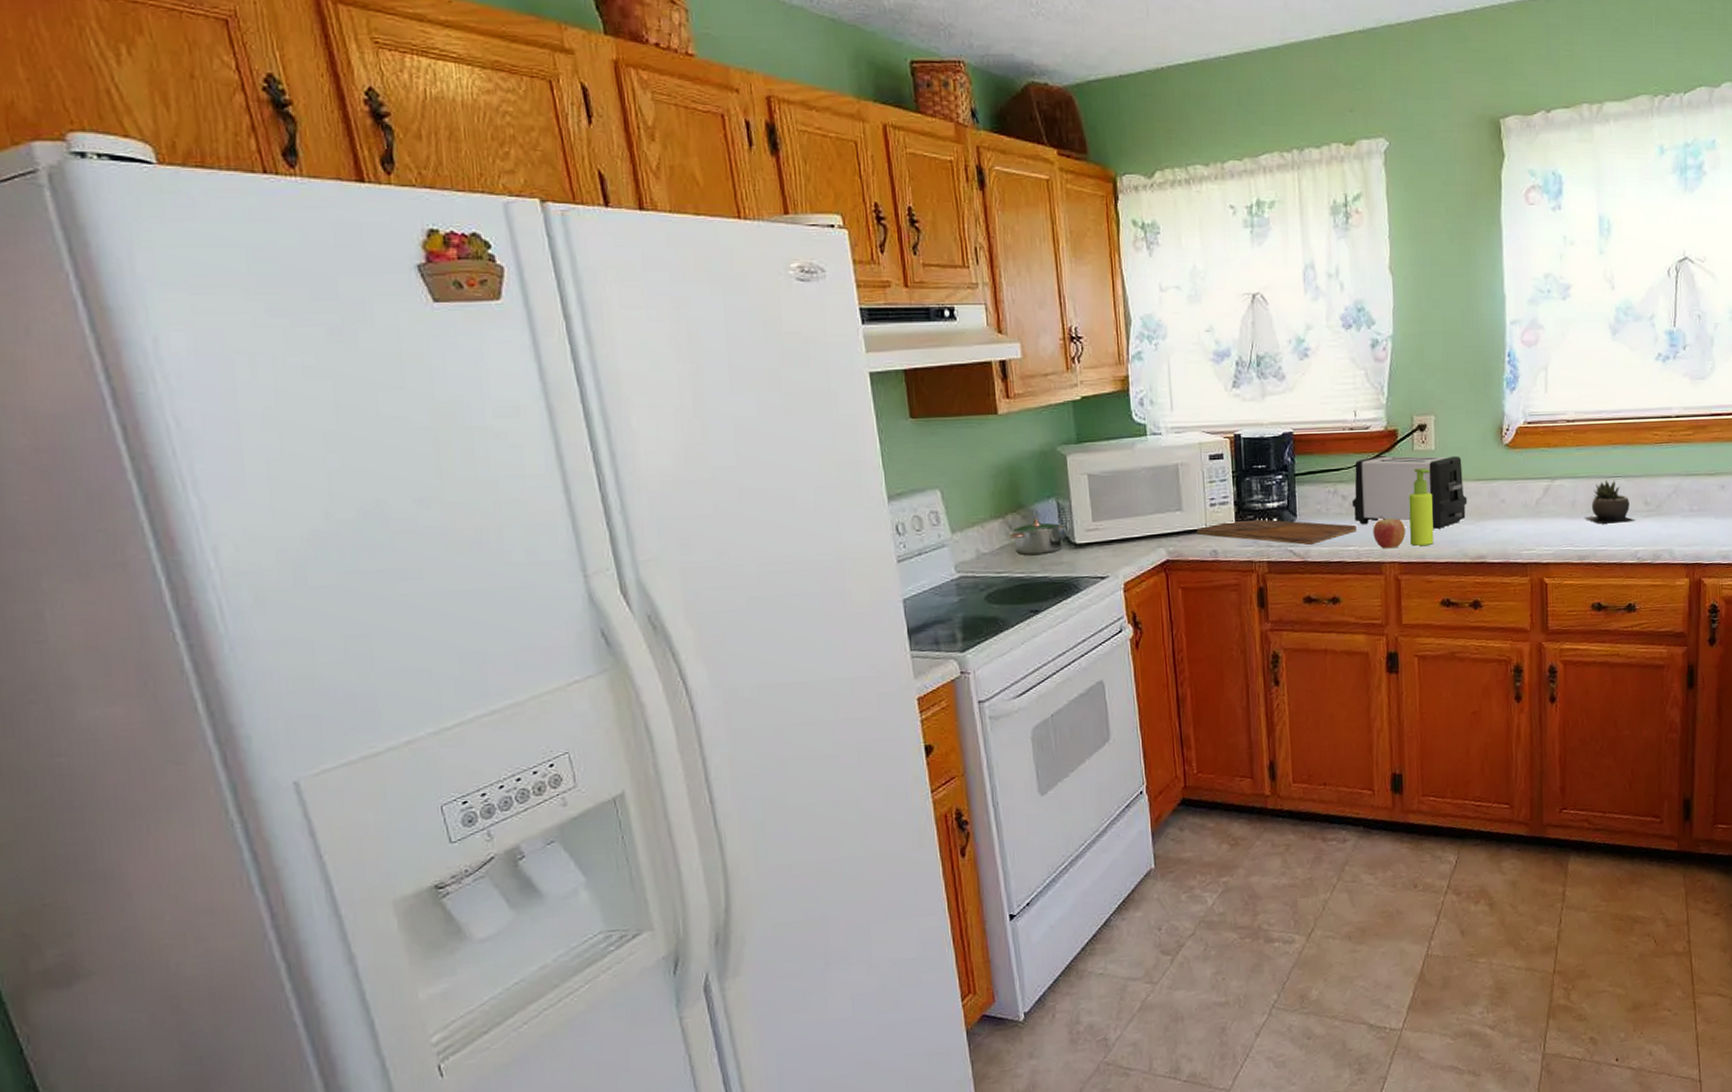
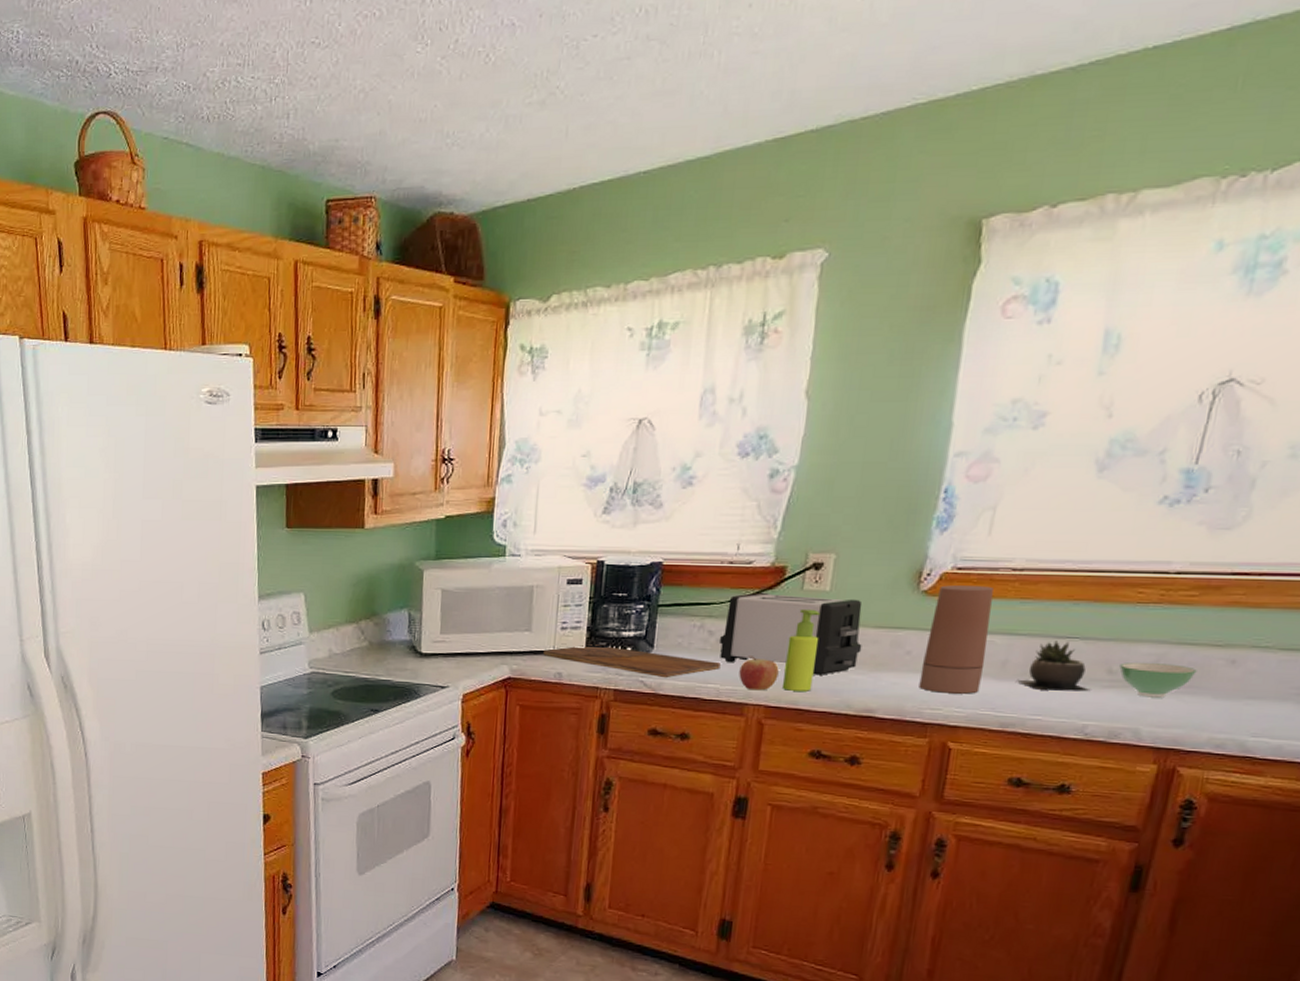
cooking pot: present [1009,518,1064,555] -> none [360,626,413,659]
canister: none [1514,437,1560,535] -> present [919,585,994,694]
bowl: none [1652,492,1702,522] -> present [1119,662,1197,698]

